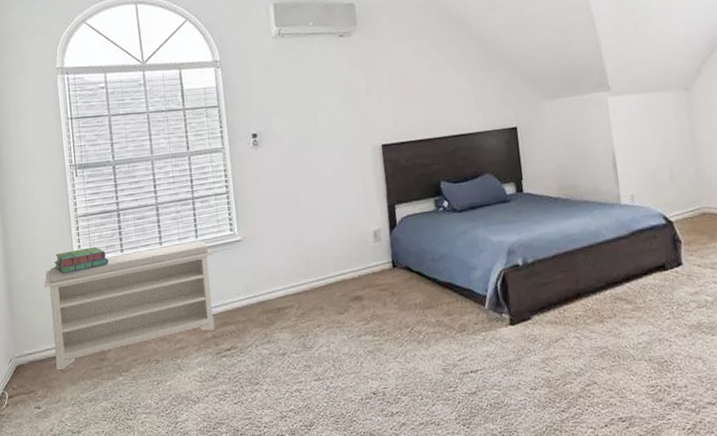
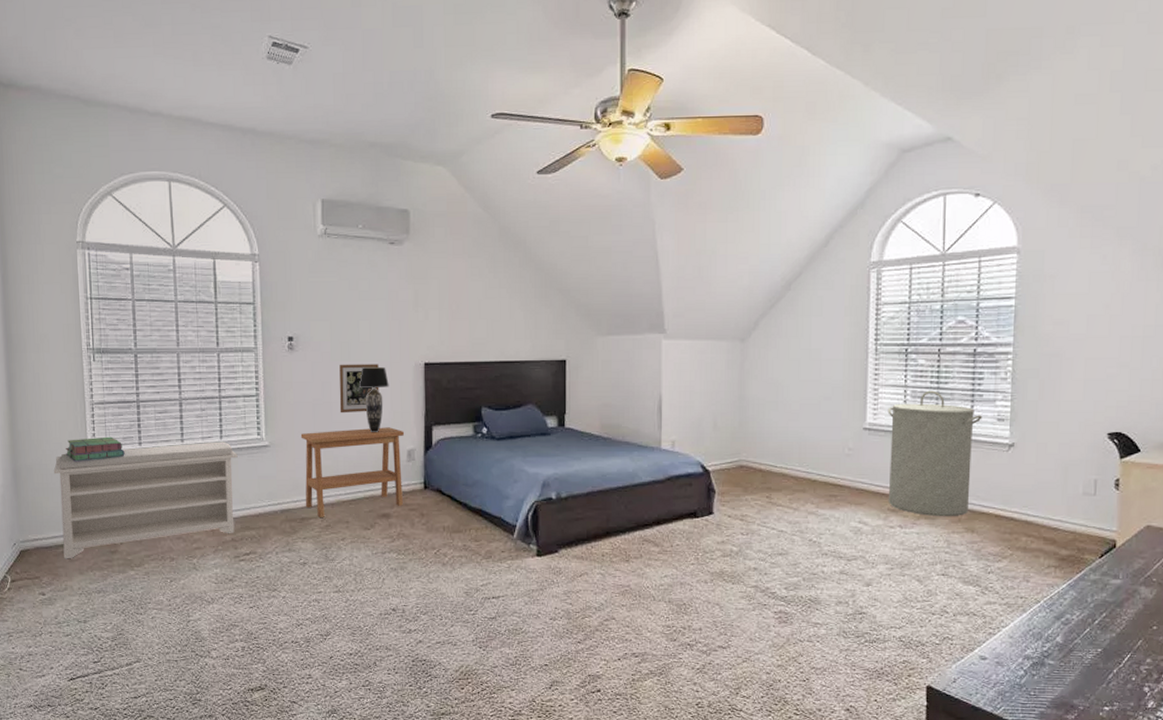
side table: none [270,210,374,306] -> present [300,427,405,517]
picture frame: none [302,150,342,202] -> present [339,364,379,414]
table lamp: none [321,153,350,218] -> present [358,367,389,433]

